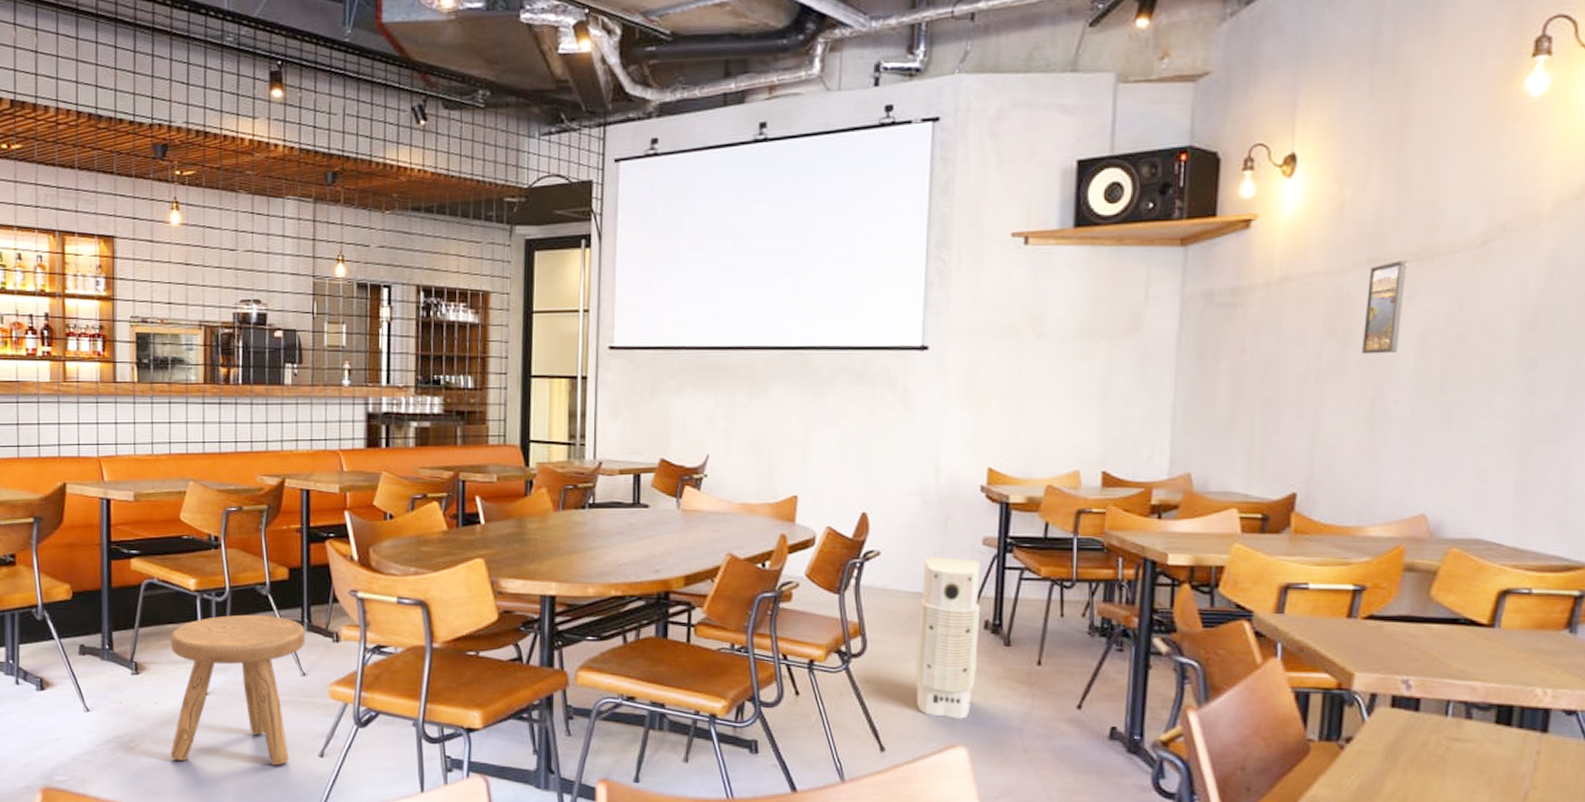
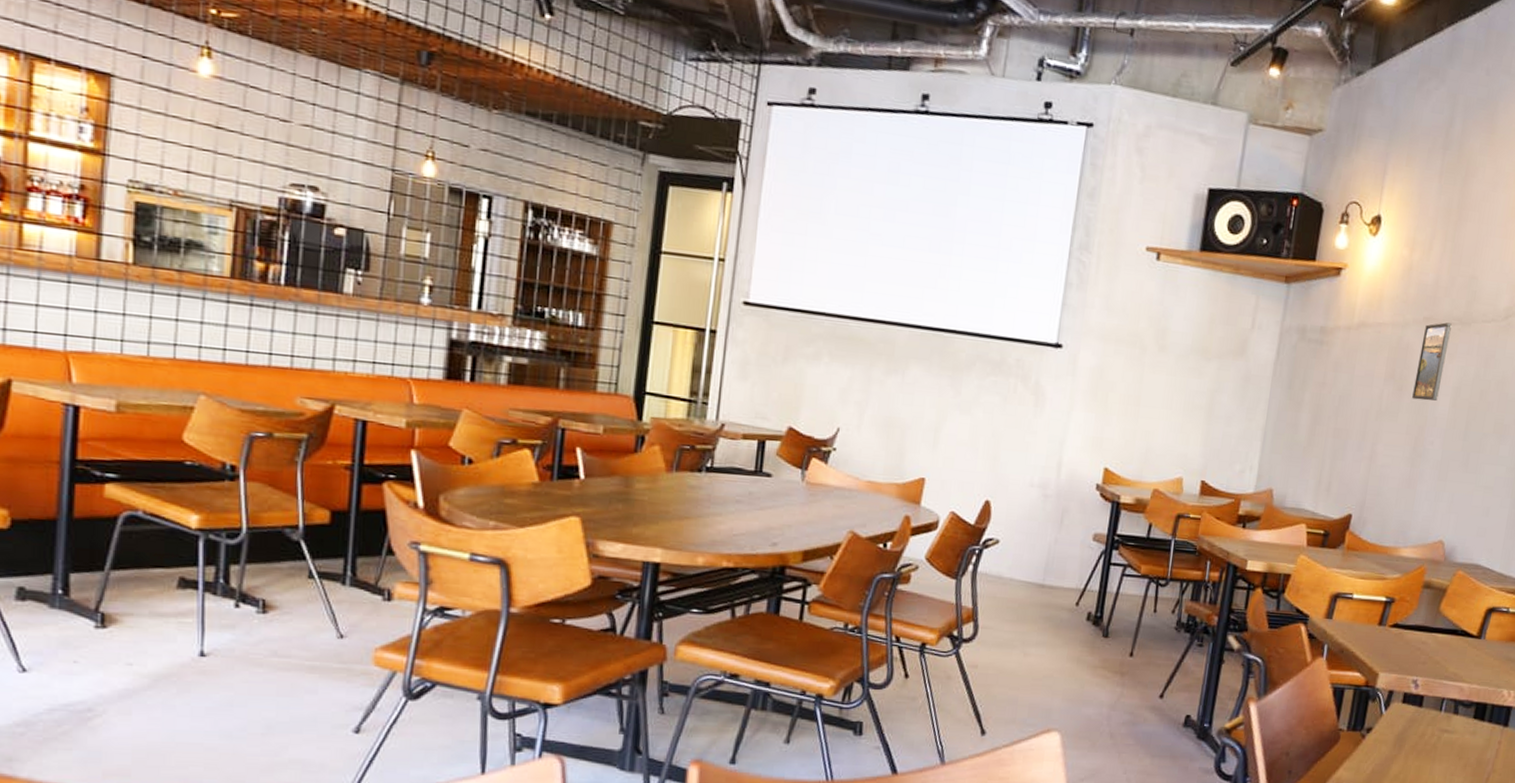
stool: present [170,614,305,766] -> none [145,562,347,743]
air purifier: present [916,557,981,719] -> none [1018,548,1089,705]

